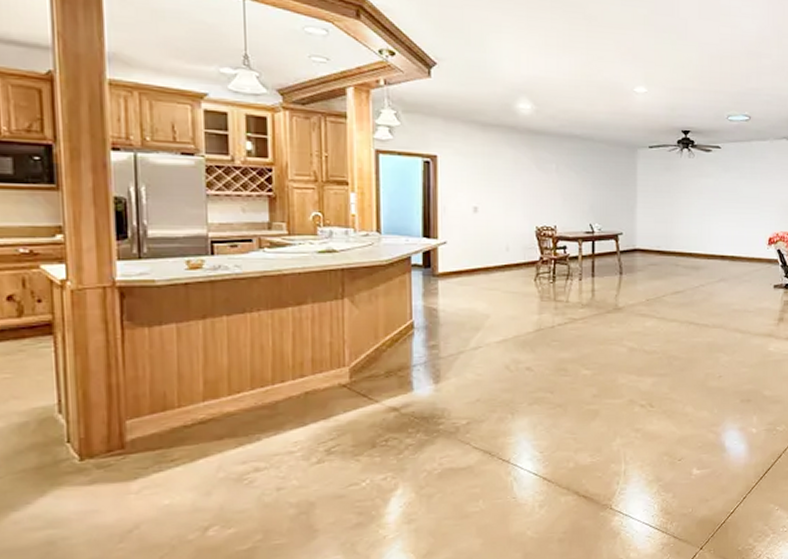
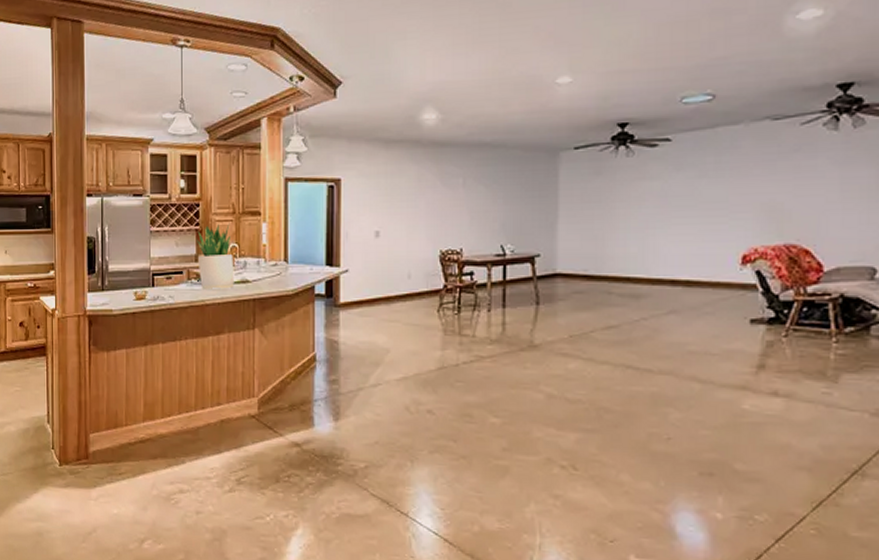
planter: none [268,190,318,260] -> present [196,223,235,291]

